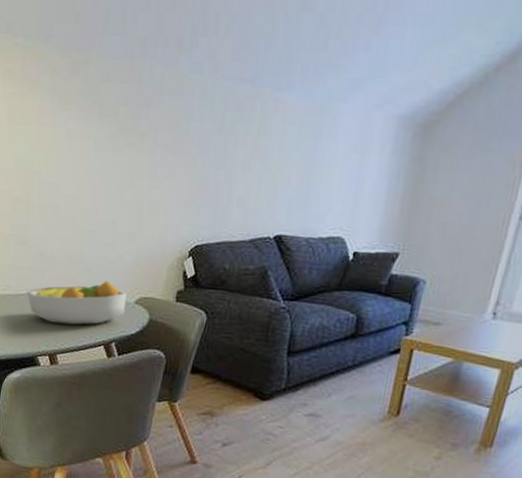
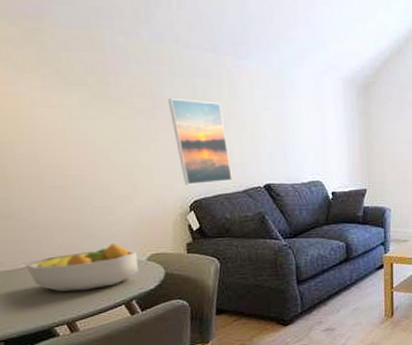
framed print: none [189,134,247,229] -> present [168,99,233,185]

